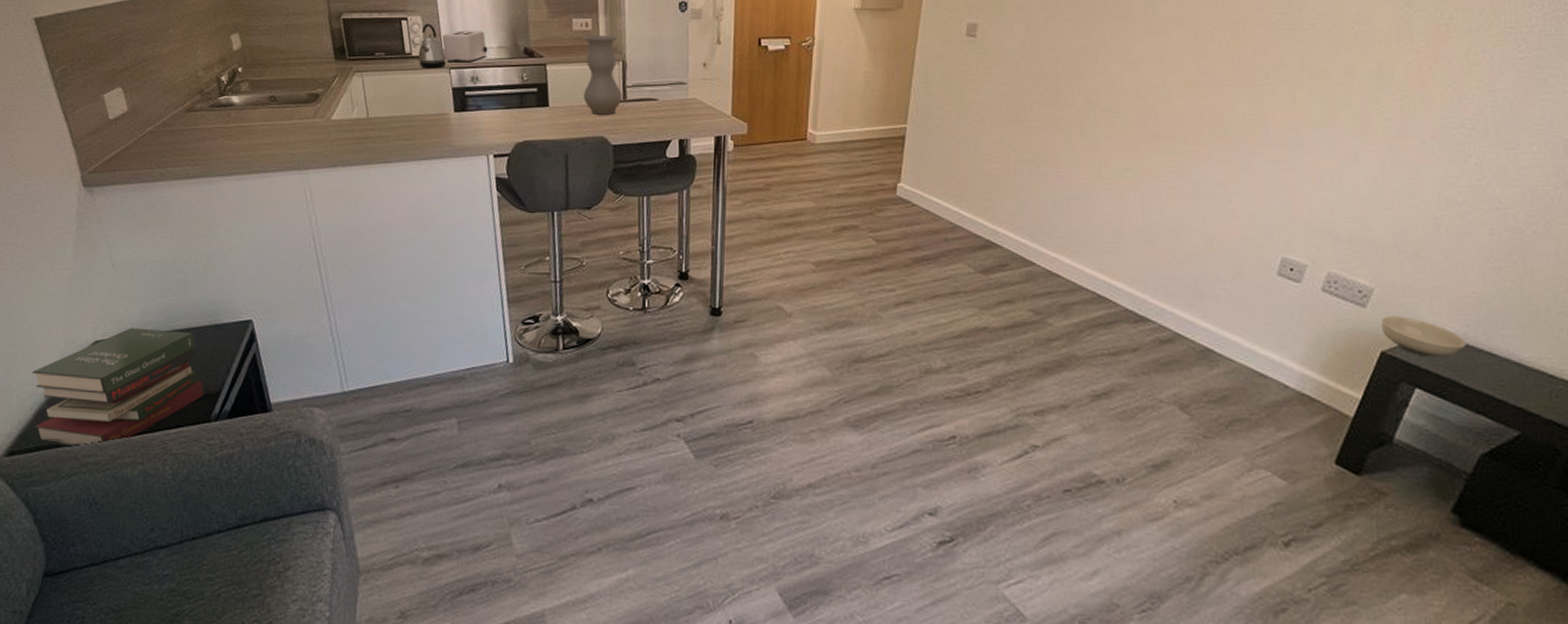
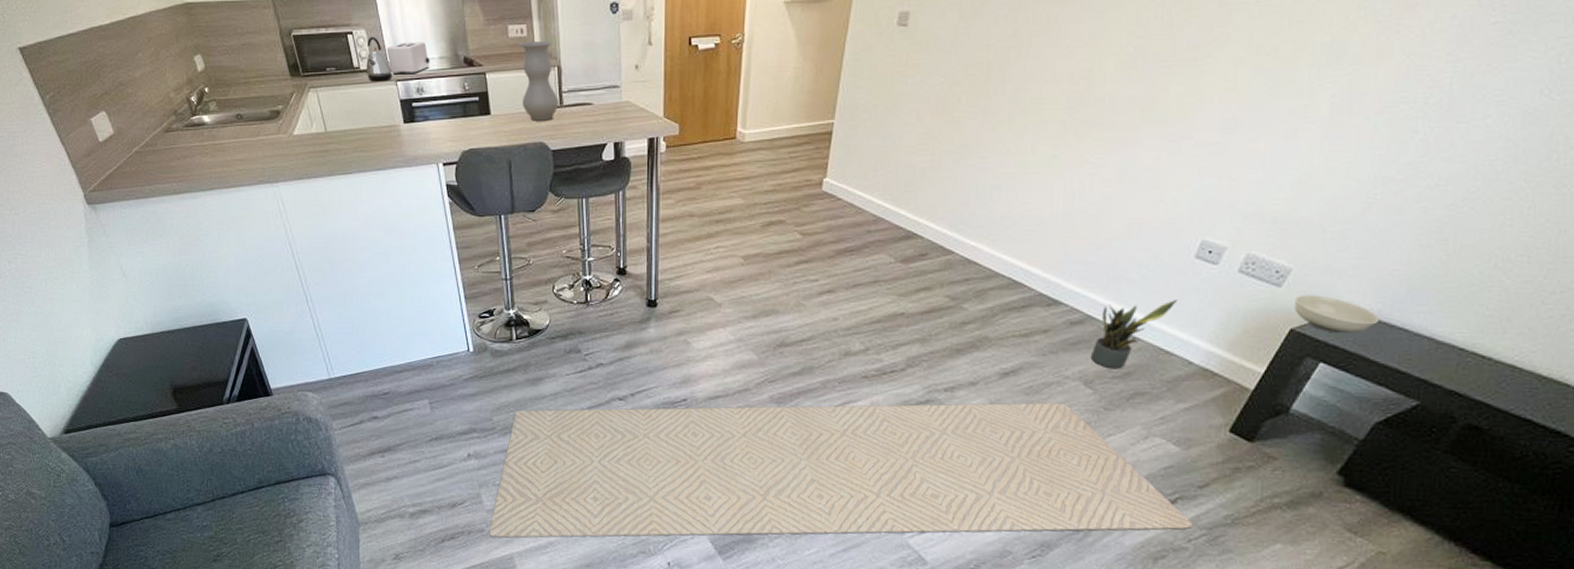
books: present [32,327,204,447] -> none [73,327,215,426]
rug: none [518,429,1311,590] -> present [489,402,1193,538]
potted plant: none [1183,319,1266,393] -> present [1090,300,1178,369]

